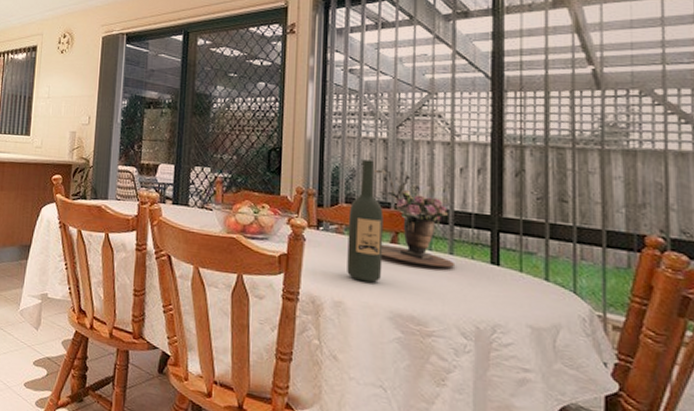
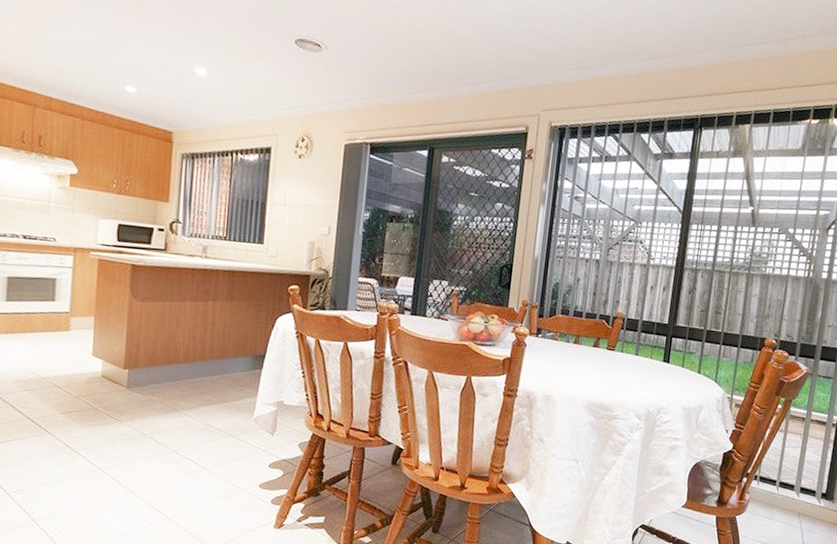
wine bottle: present [347,159,384,283] -> none [557,277,590,380]
flower arrangement: present [373,168,456,268] -> none [585,285,639,366]

